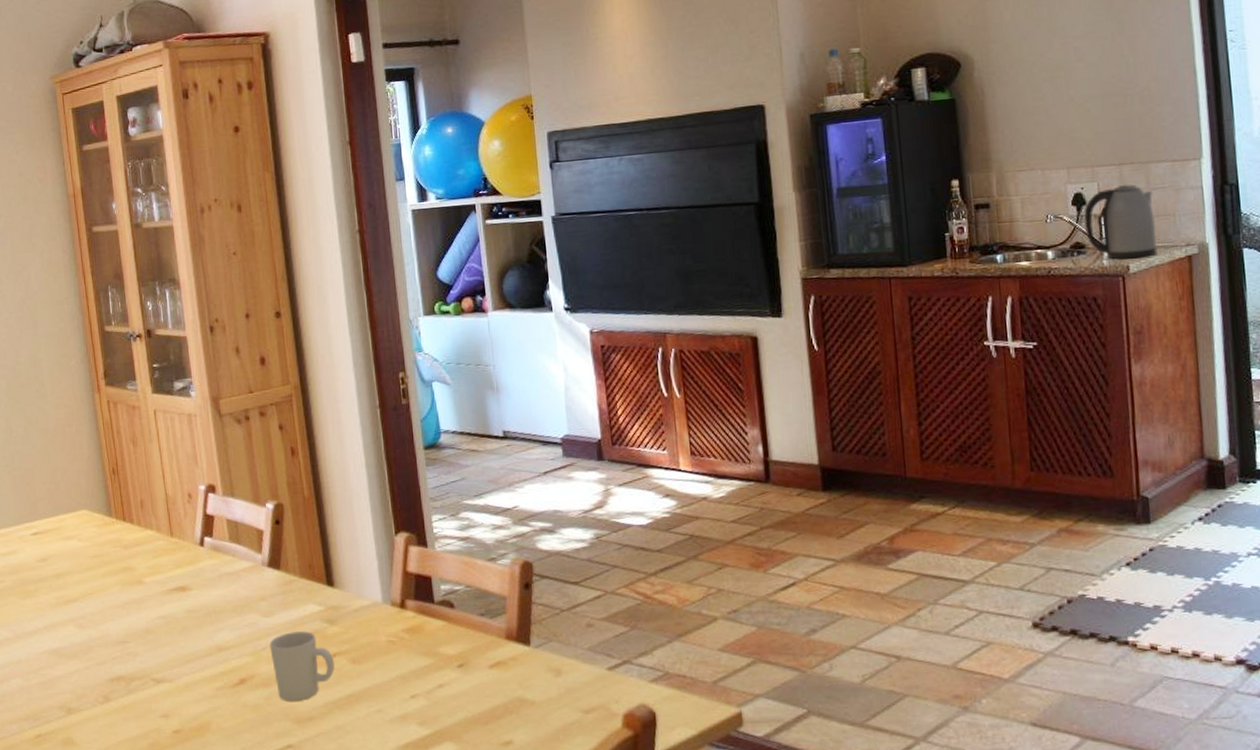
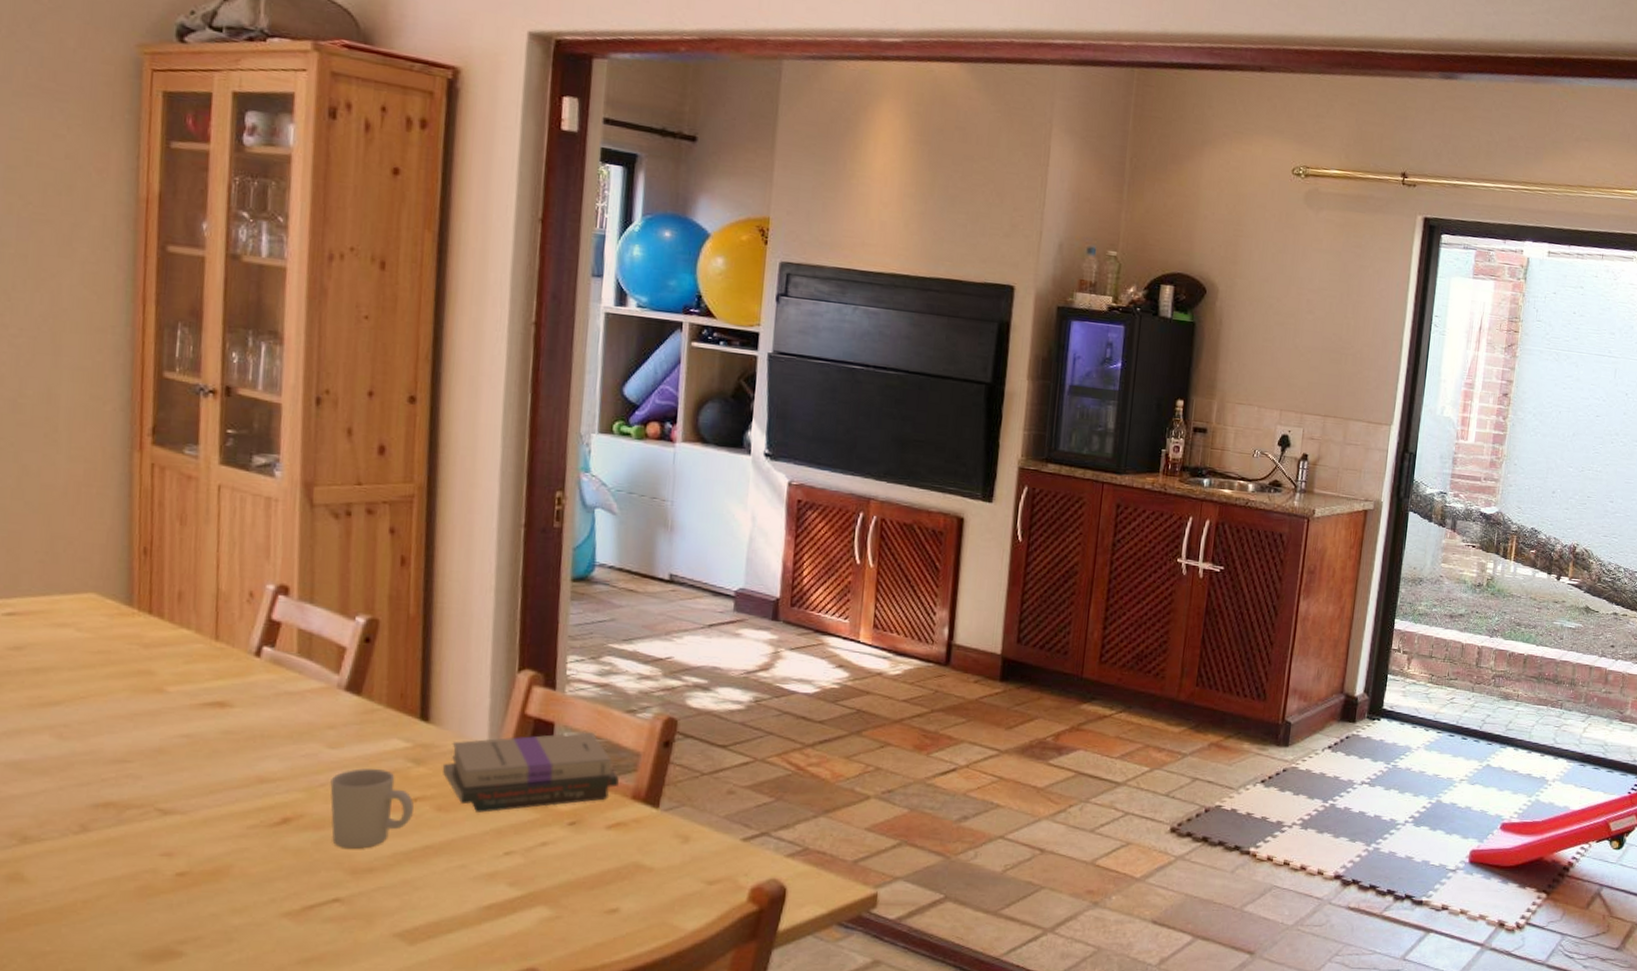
books: none [350,582,493,662] -> present [442,732,619,812]
kettle: present [1084,184,1157,260] -> none [1284,434,1346,505]

